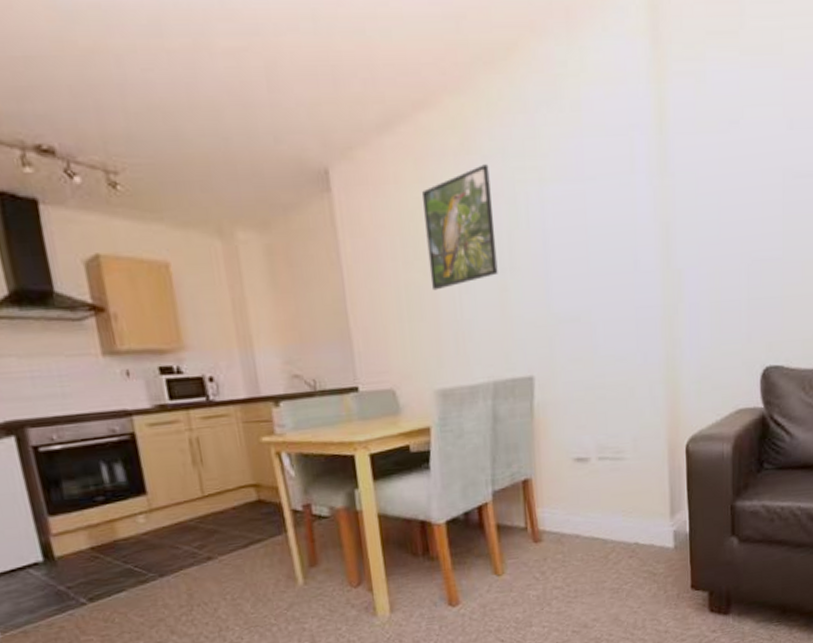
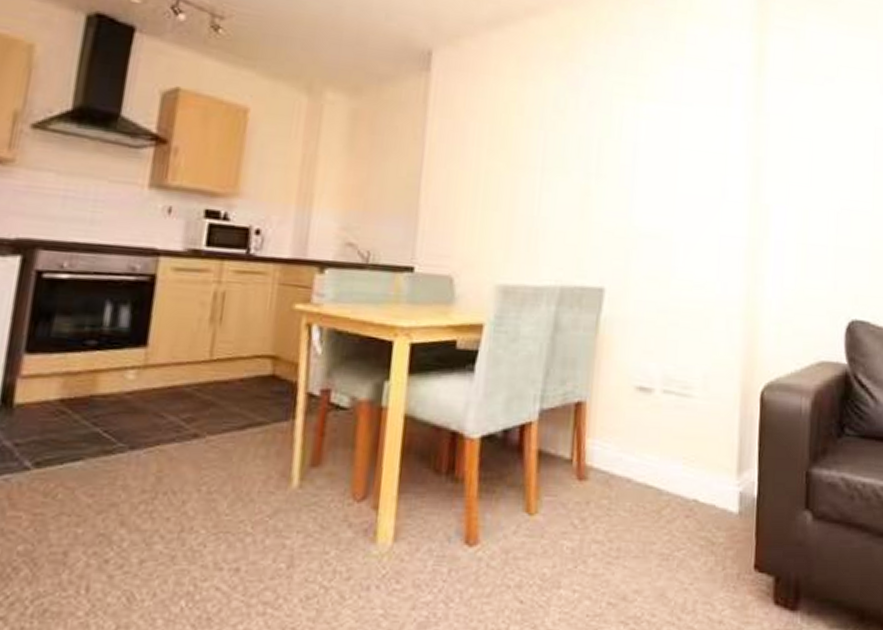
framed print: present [422,164,498,291] -> none [513,73,590,183]

